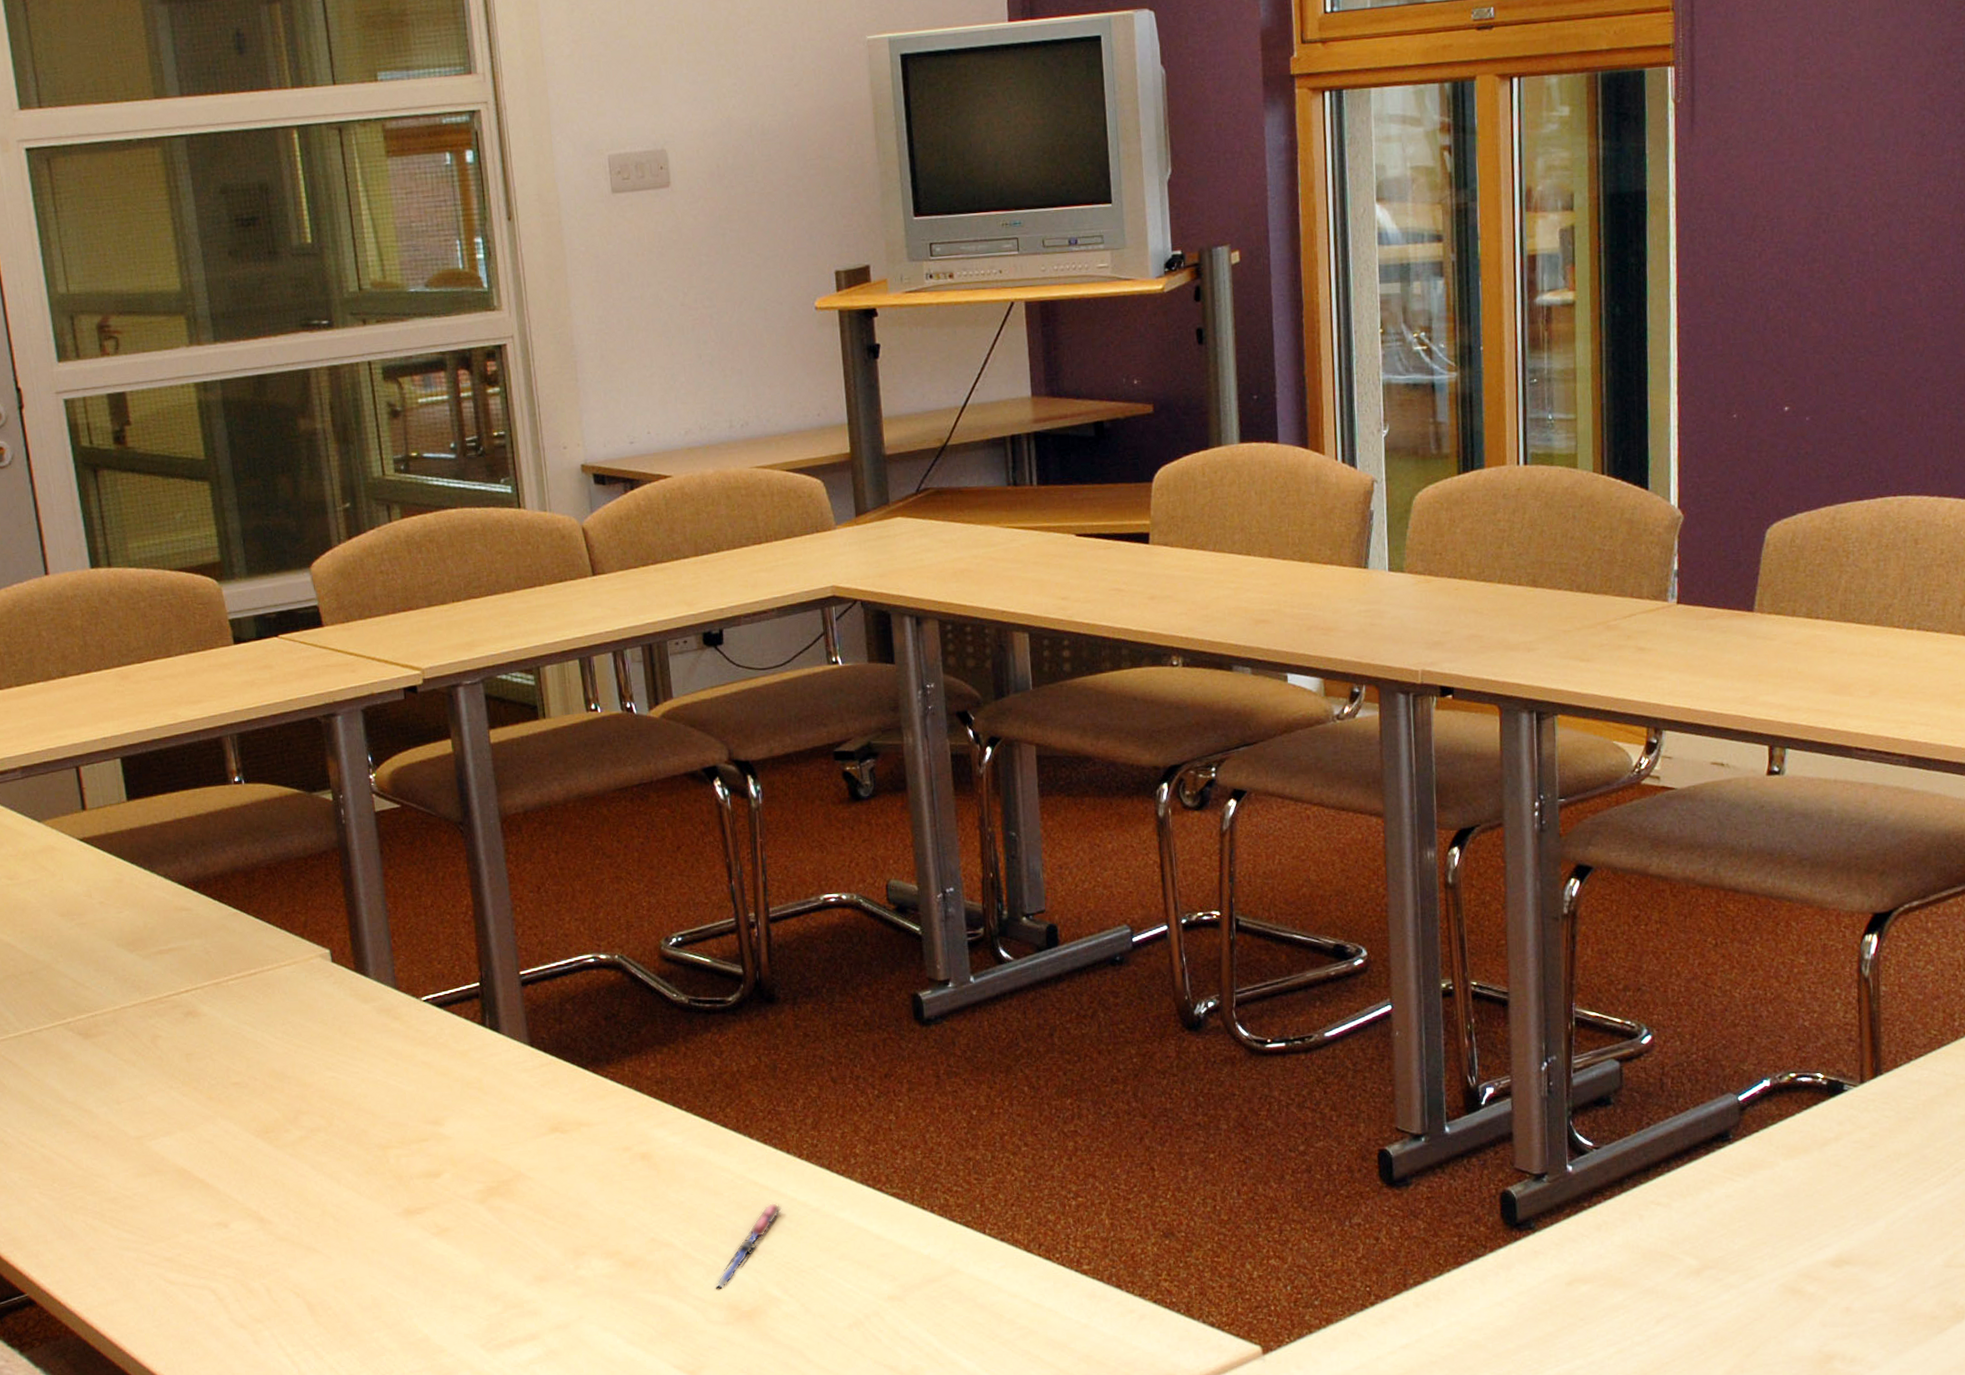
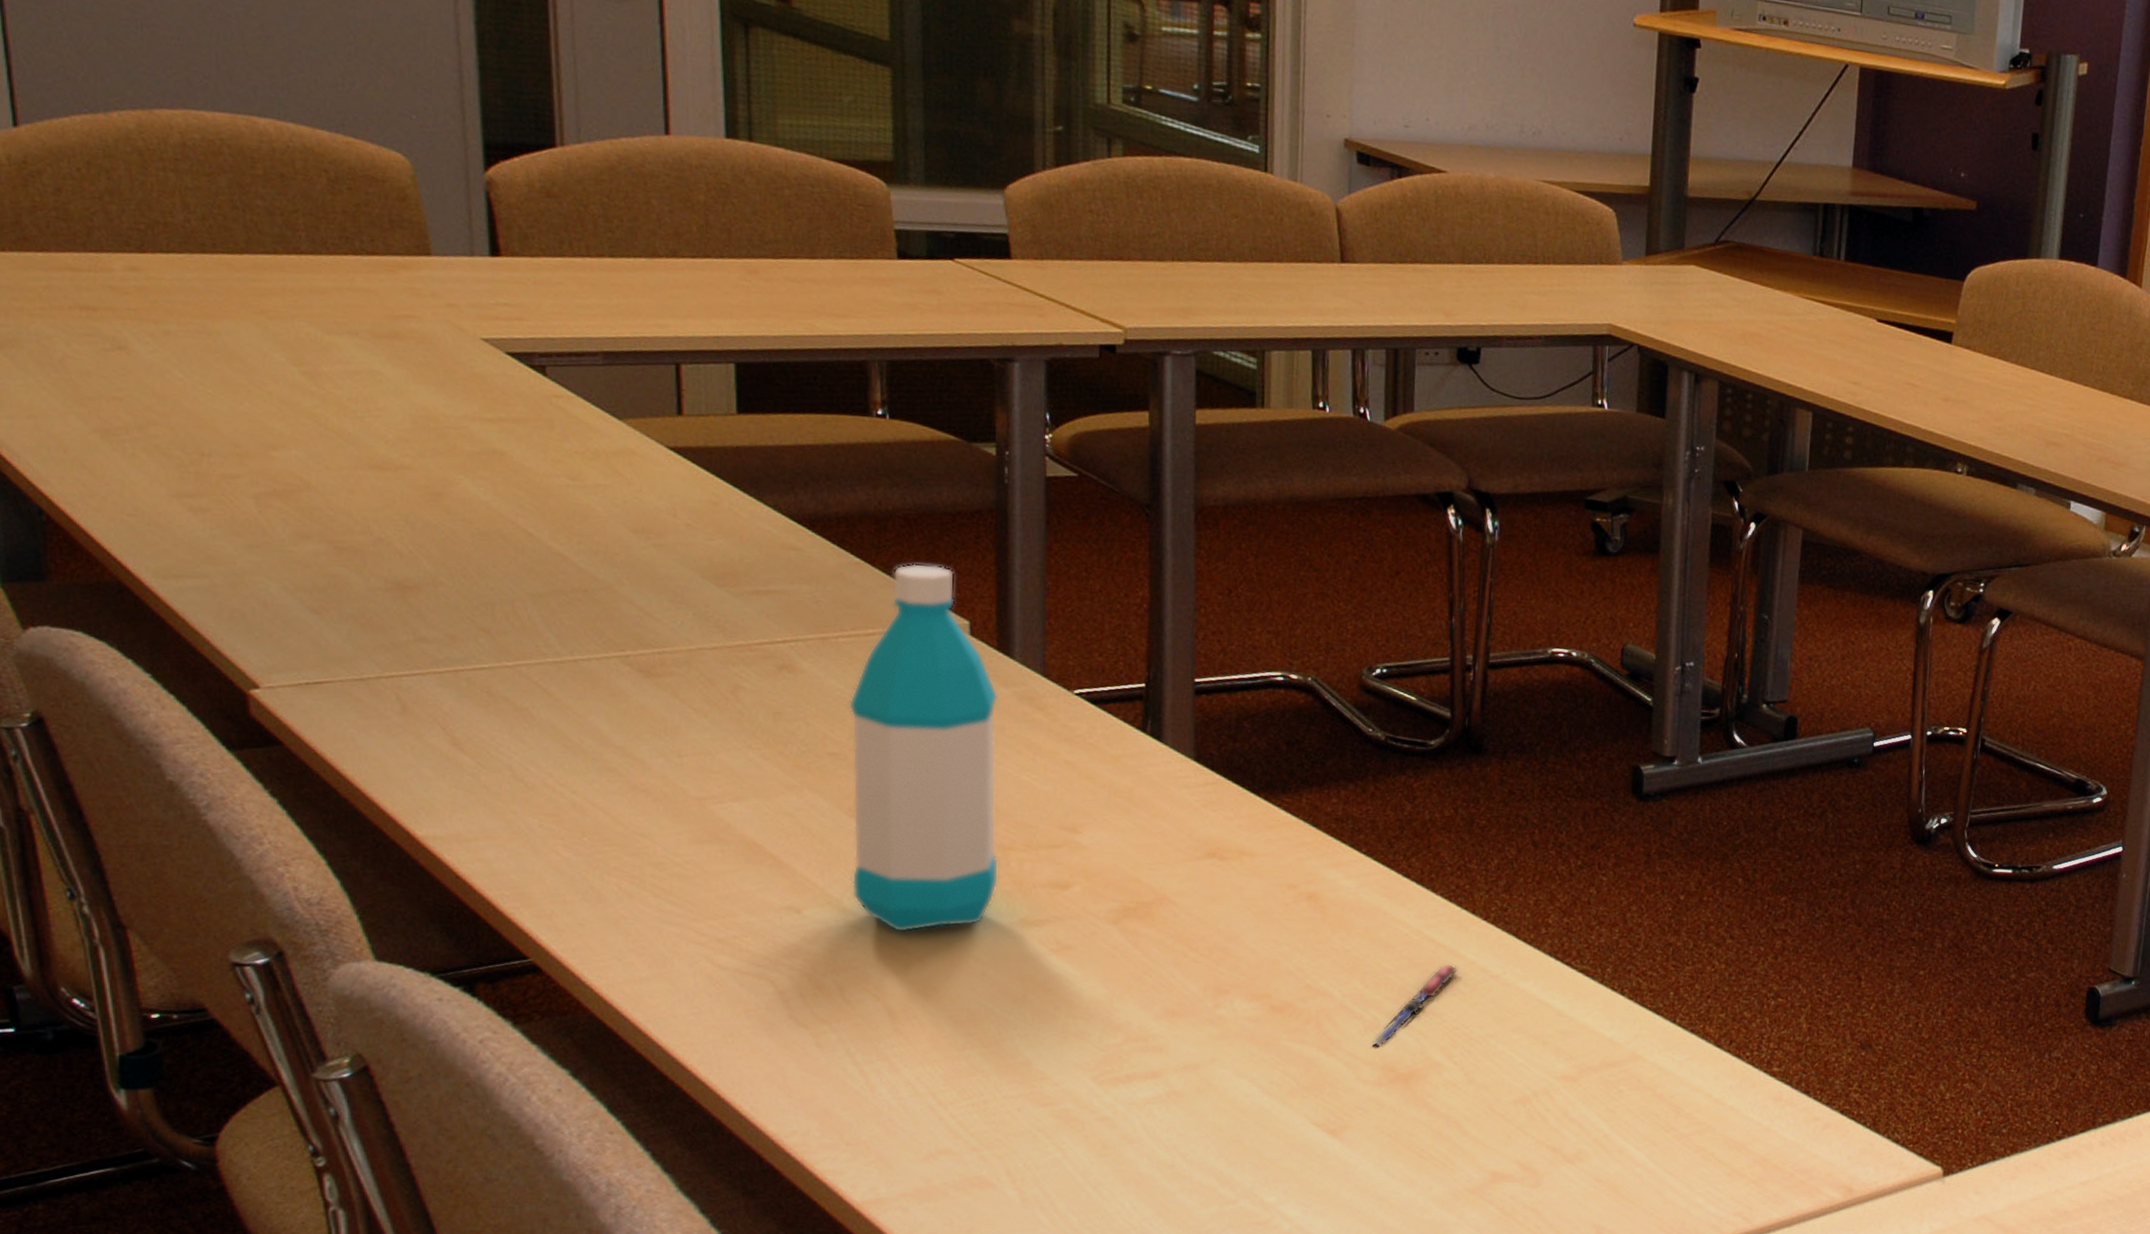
water bottle: none [243,904,382,1234] -> present [849,562,999,933]

